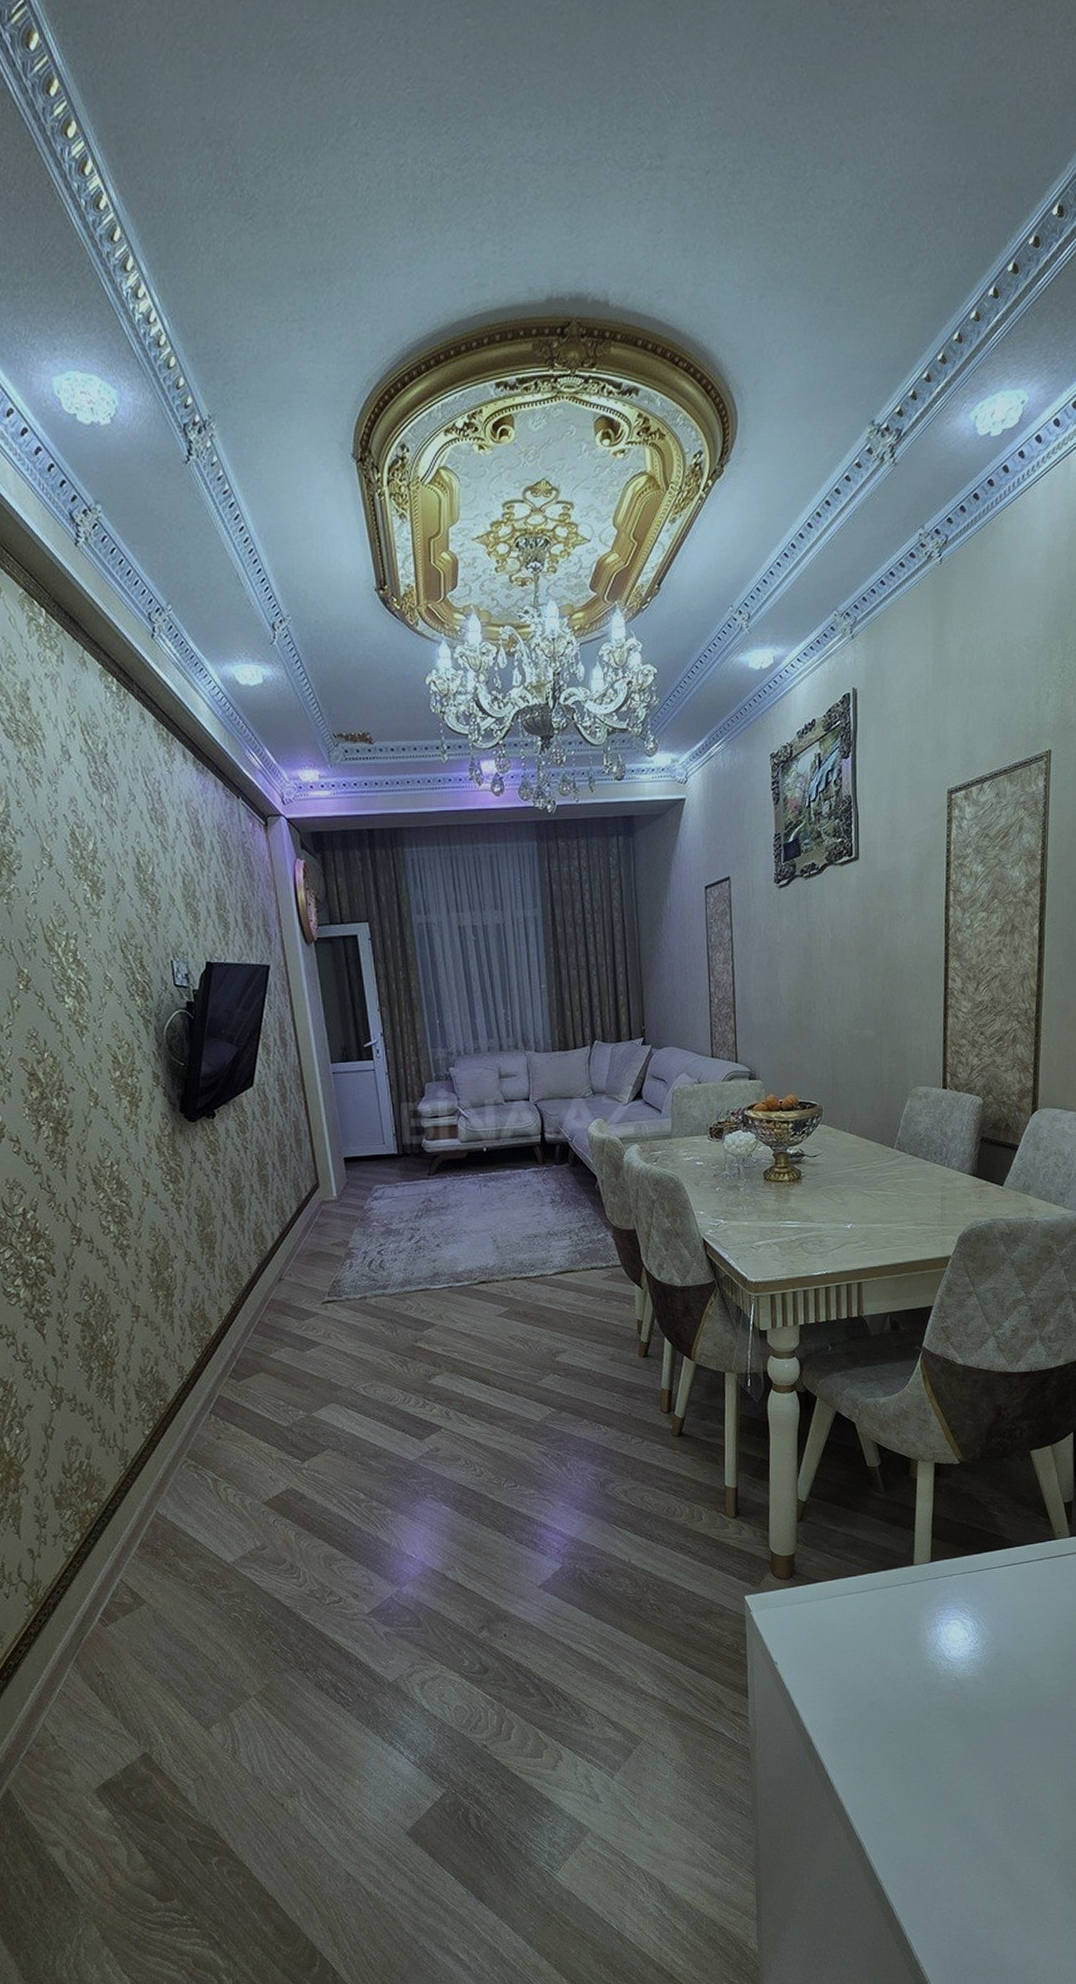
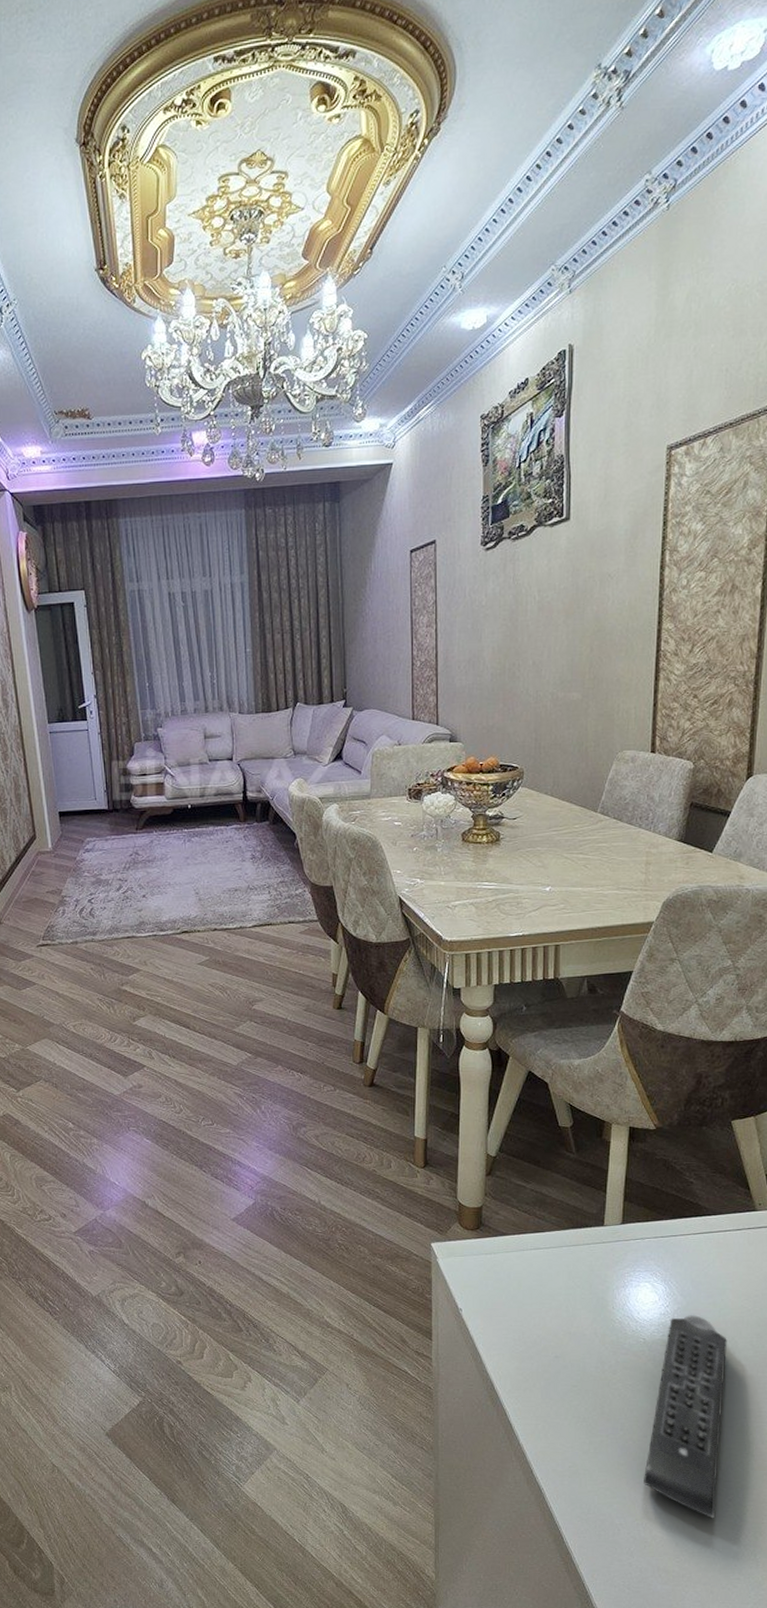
remote control: none [959,1649,1034,1855] -> present [642,1315,727,1519]

